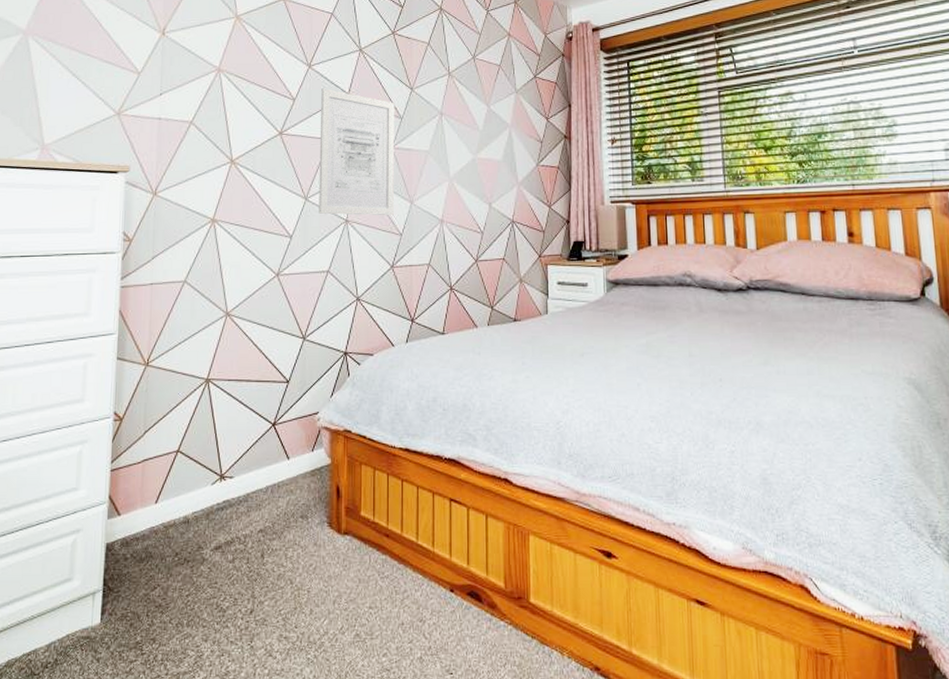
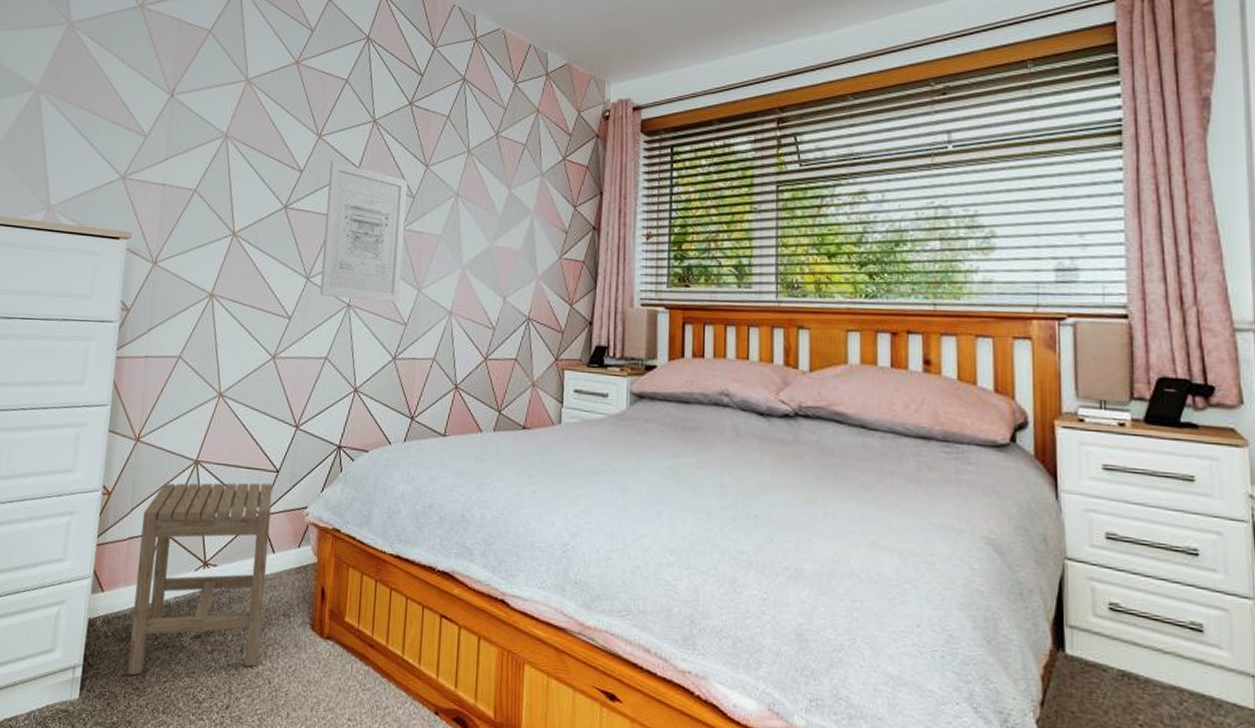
stool: none [148,394,284,594] -> present [127,482,273,676]

